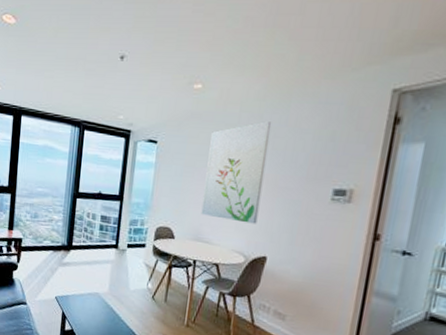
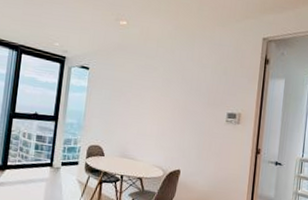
wall art: present [201,121,272,224] -> none [127,56,181,142]

